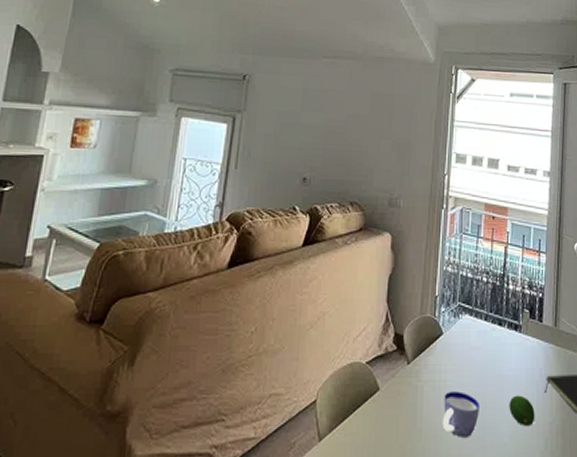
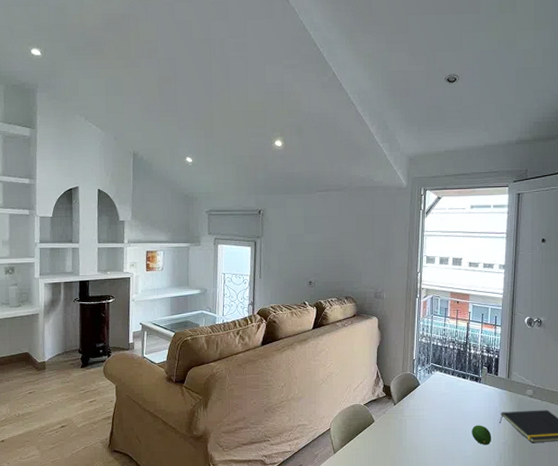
cup: present [442,391,479,437] -> none [421,423,449,452]

